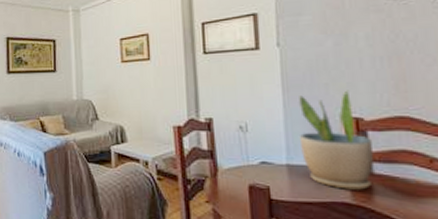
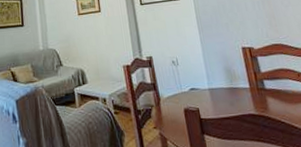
potted plant: present [299,90,374,190] -> none [210,27,266,104]

